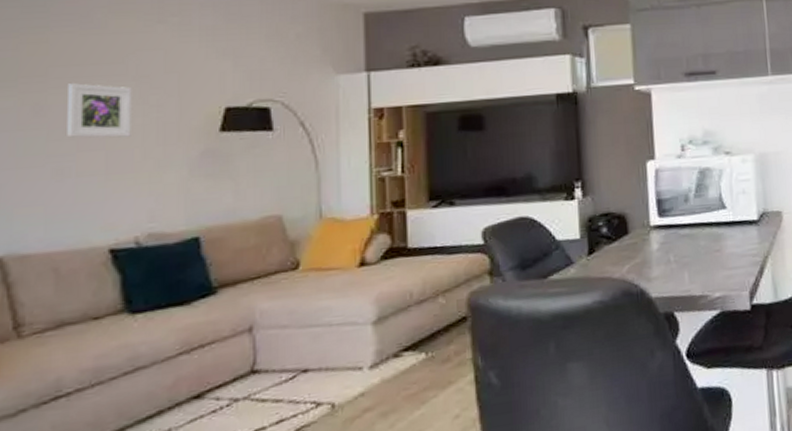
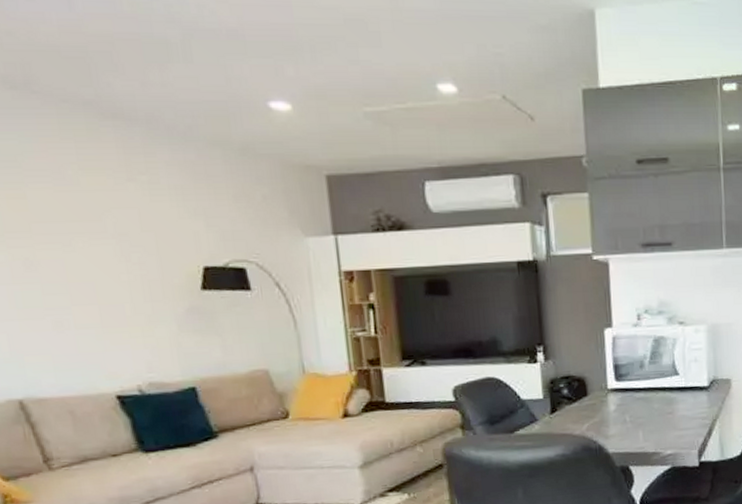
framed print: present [67,83,132,138] -> none [52,239,119,293]

